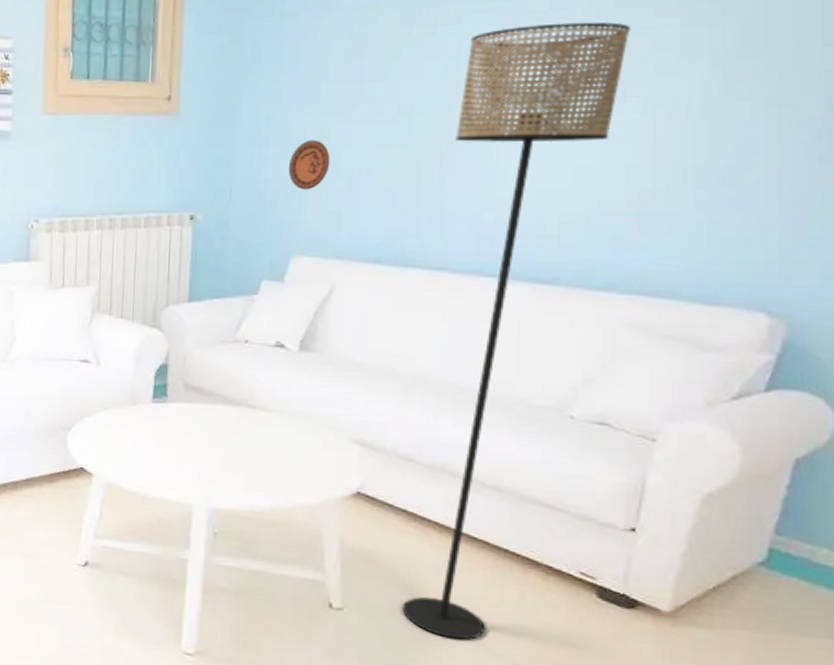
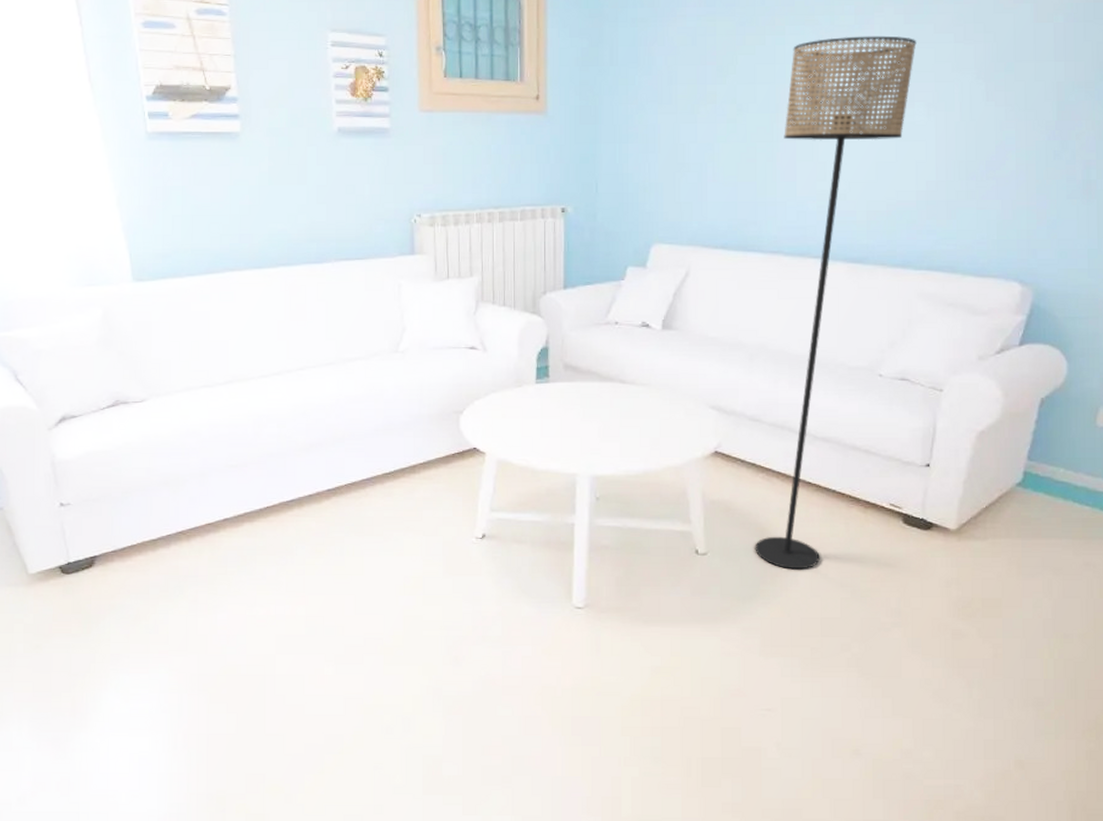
decorative plate: present [288,140,330,190] -> none [646,137,681,184]

